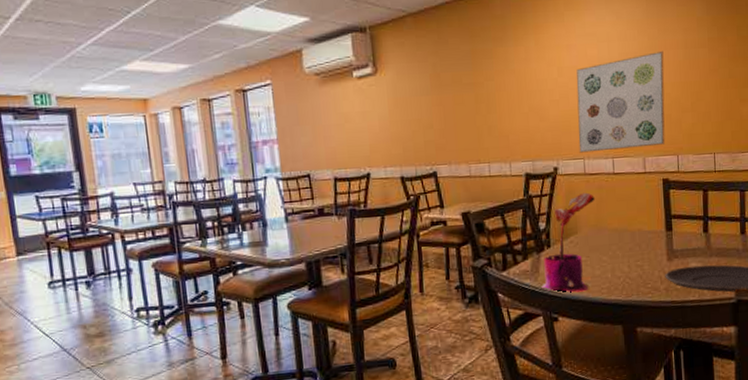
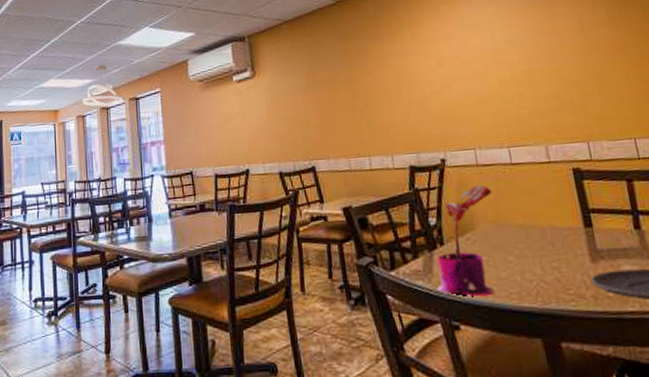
pendant light: none [177,48,228,97] -> present [82,65,123,107]
wall art: present [575,50,666,153] -> none [457,34,571,143]

